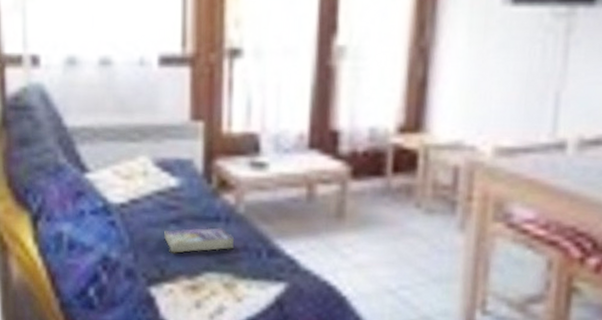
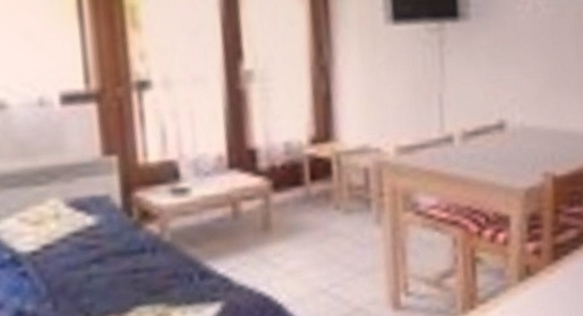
book: present [164,226,234,254] -> none [85,258,163,294]

